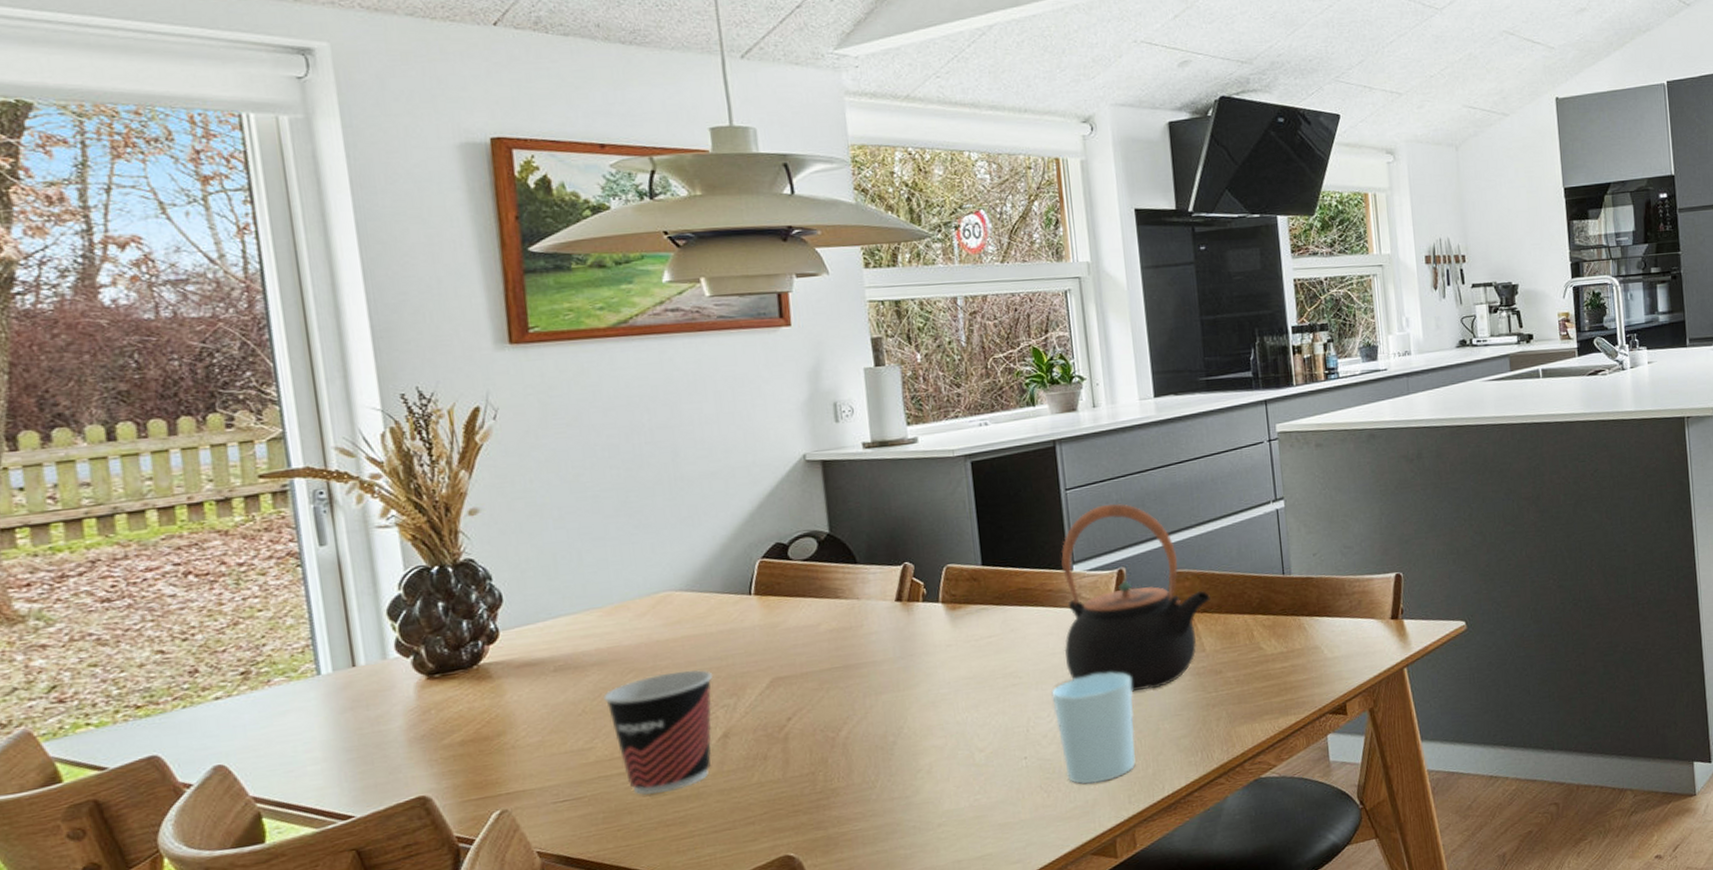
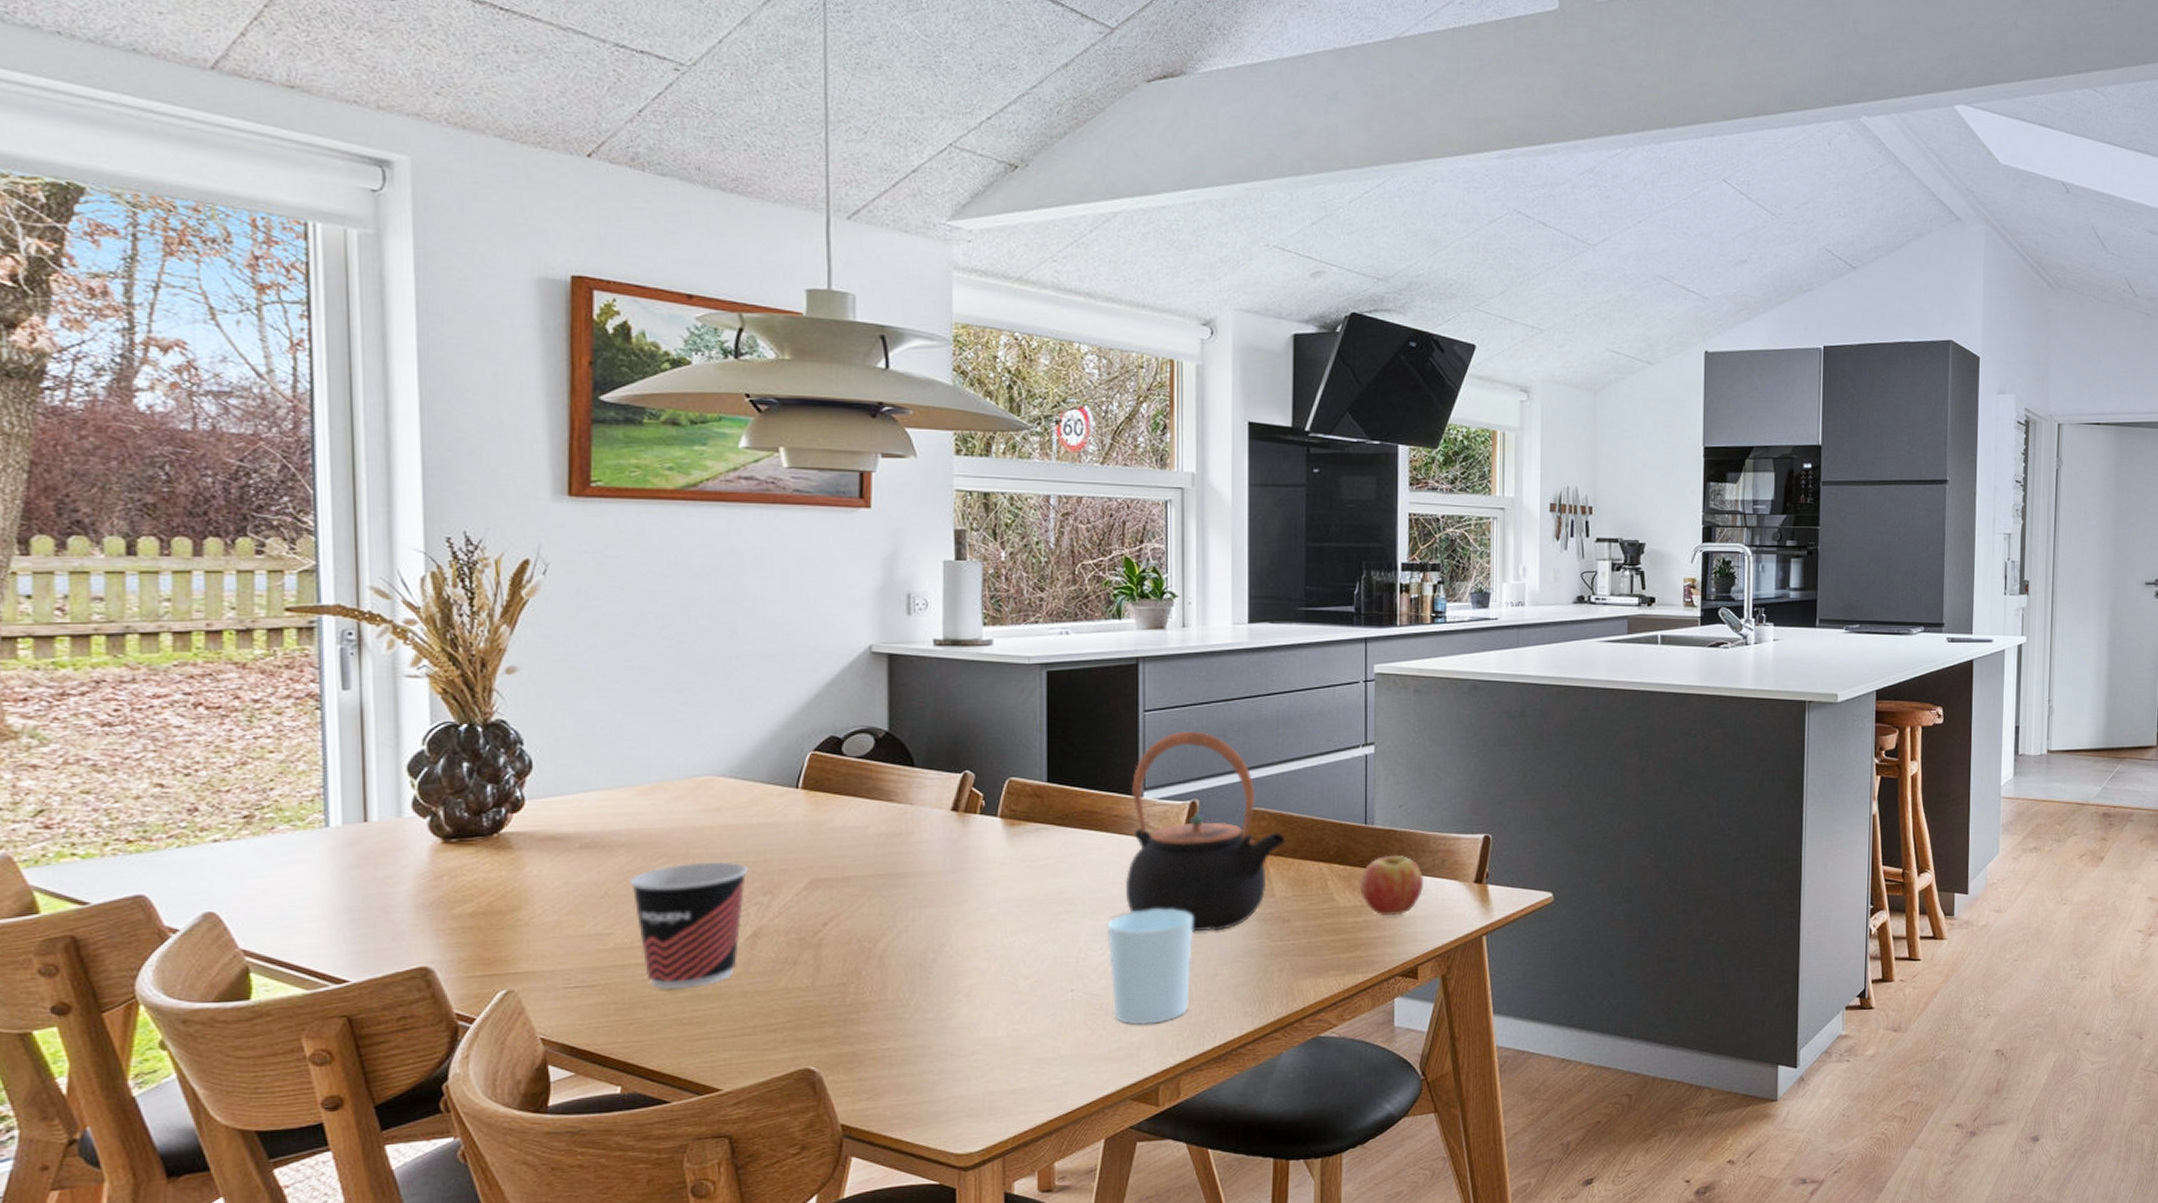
fruit: none [1283,600,1344,659] -> present [1359,855,1424,915]

